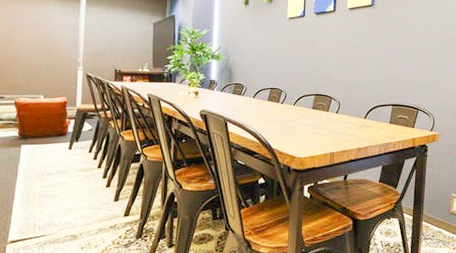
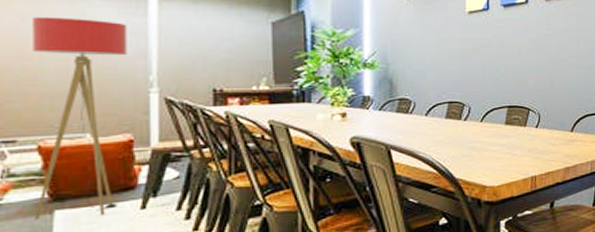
floor lamp: none [11,16,67,151] -> present [33,16,127,221]

